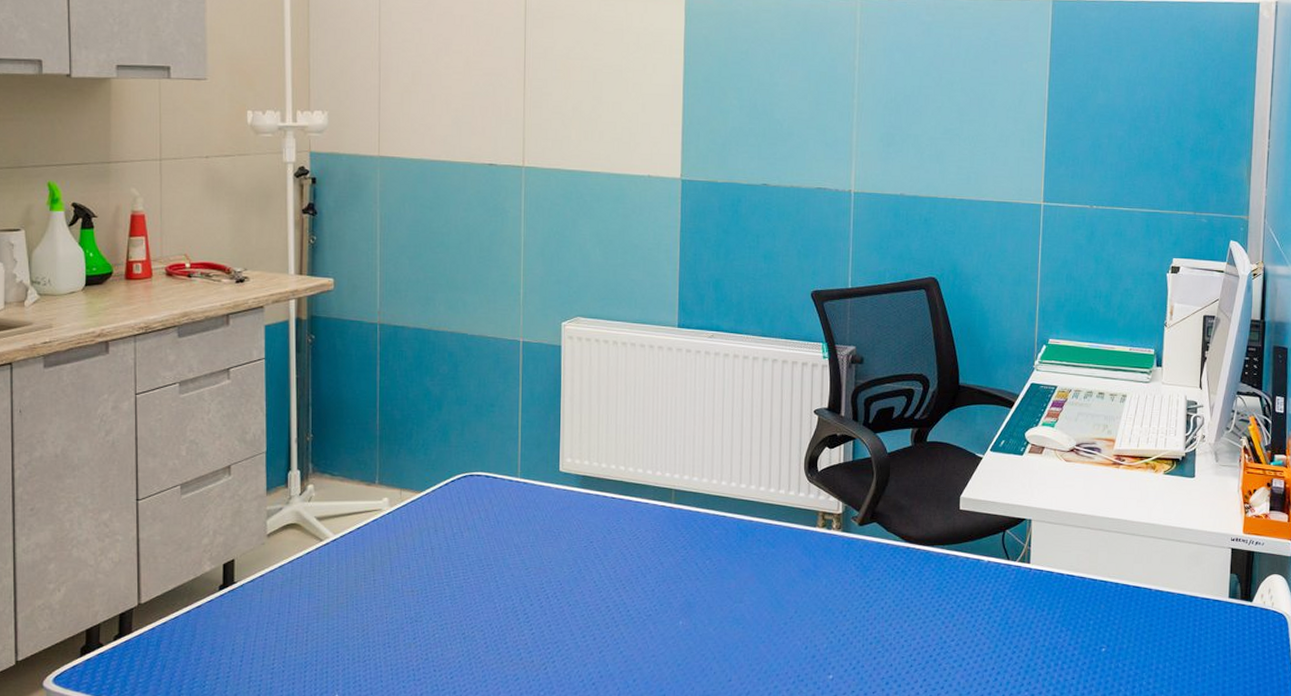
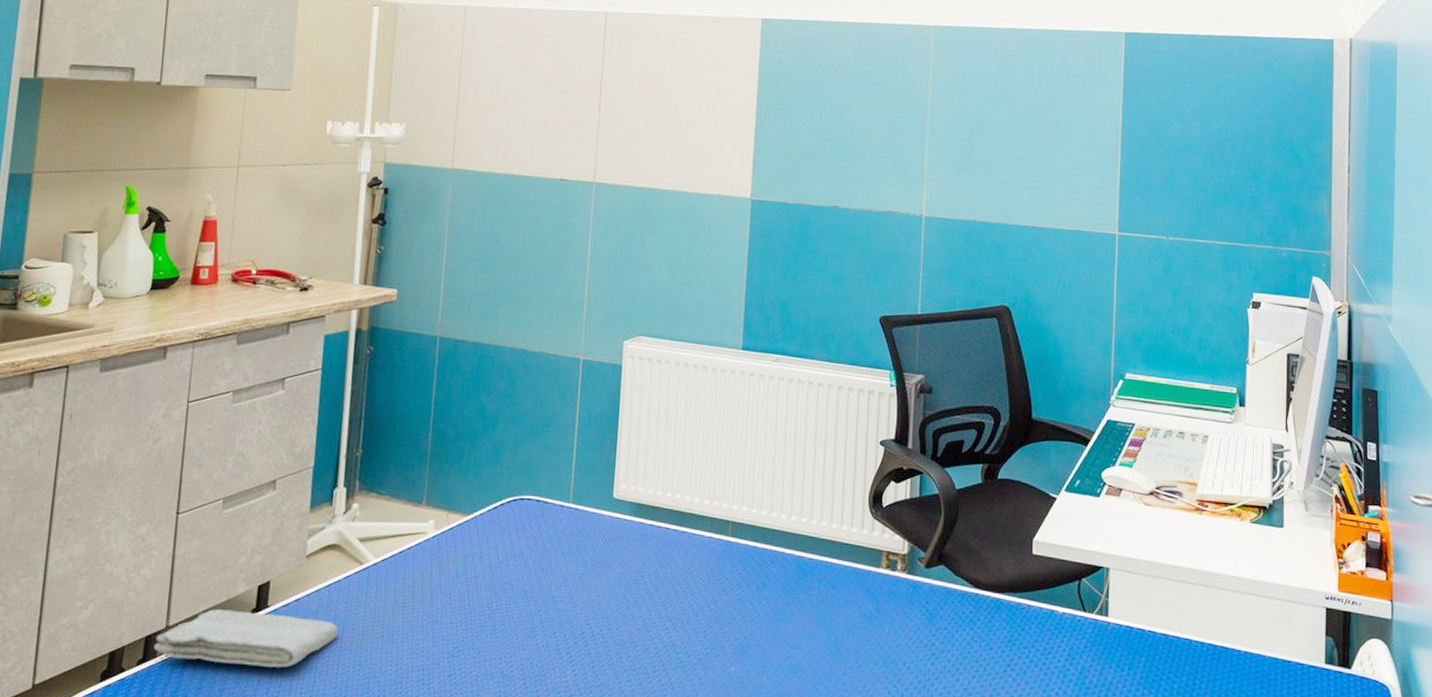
washcloth: none [128,586,305,637] -> present [153,608,339,668]

